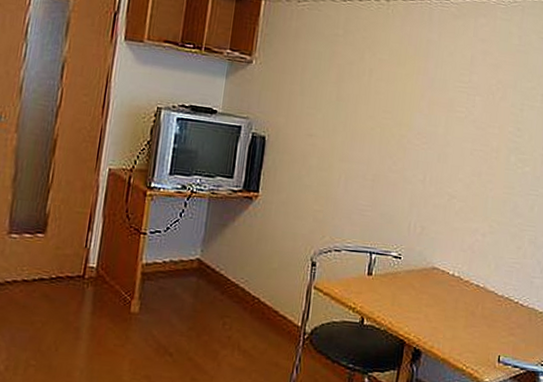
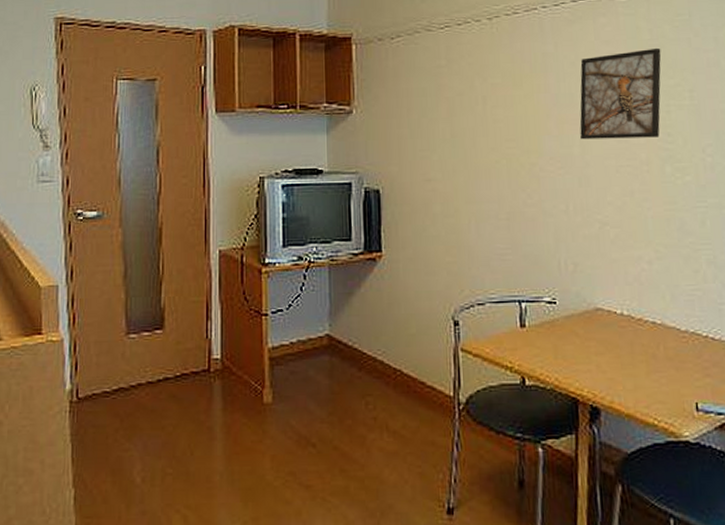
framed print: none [446,51,526,131] -> present [579,47,661,140]

